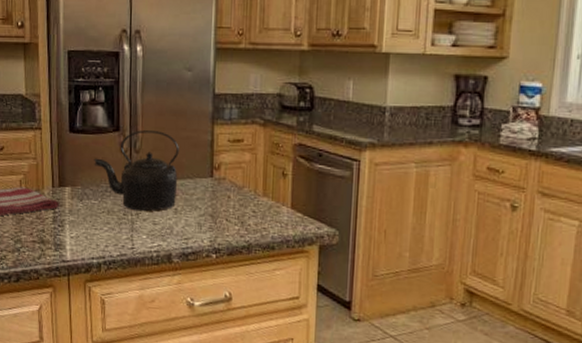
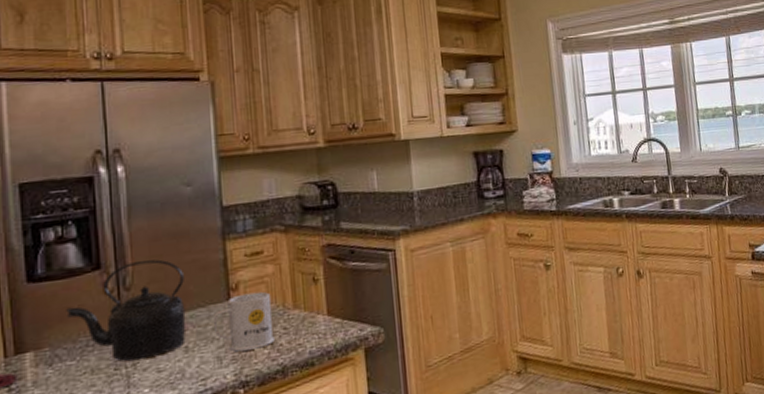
mug: none [197,174,246,224] -> present [213,291,274,352]

